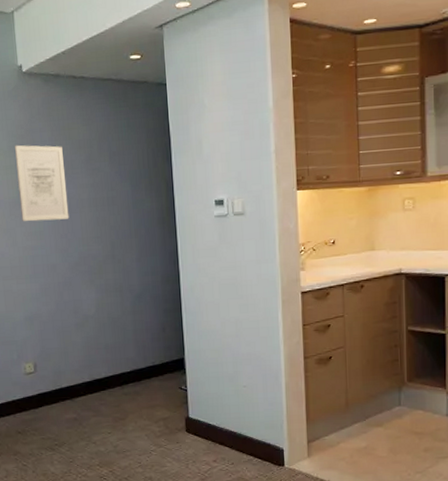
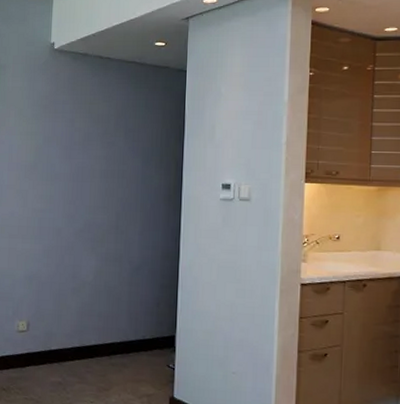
wall art: present [15,145,69,222] -> none [35,113,82,187]

